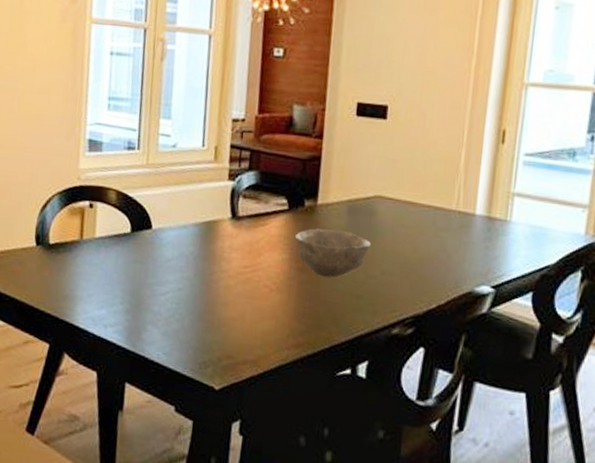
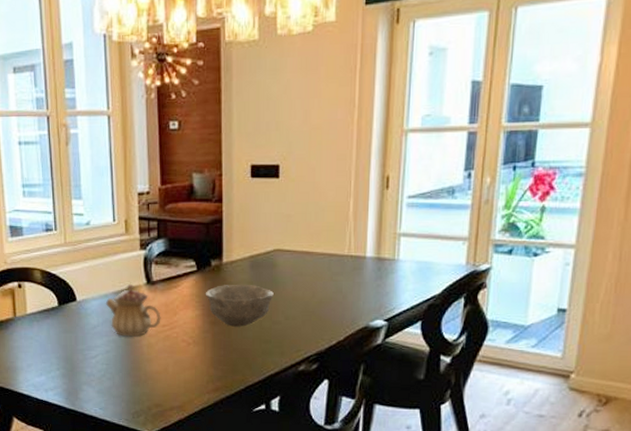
teapot: none [183,217,244,276] -> present [105,284,161,337]

